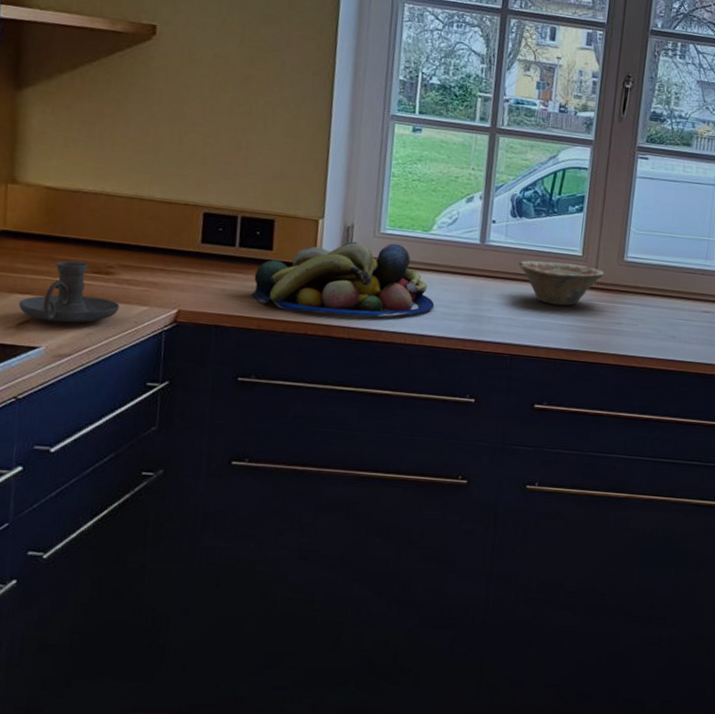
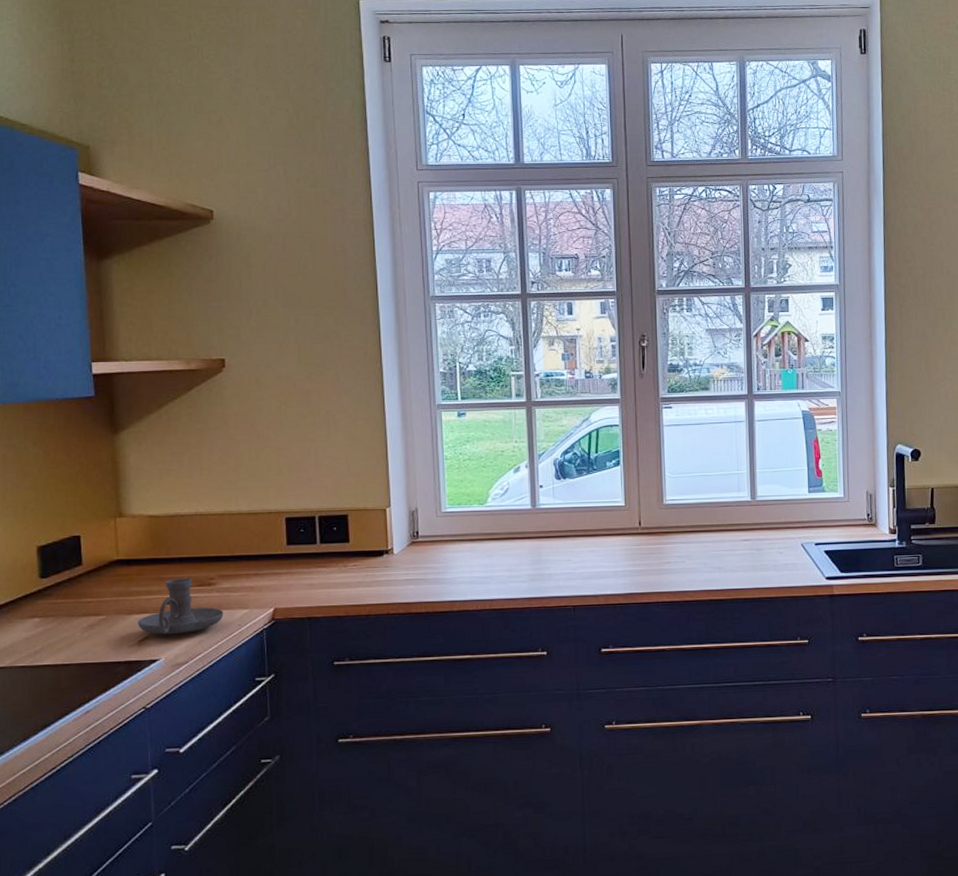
fruit bowl: present [250,241,435,317] -> none [335,519,499,595]
dish: present [518,260,605,306] -> none [568,514,648,554]

